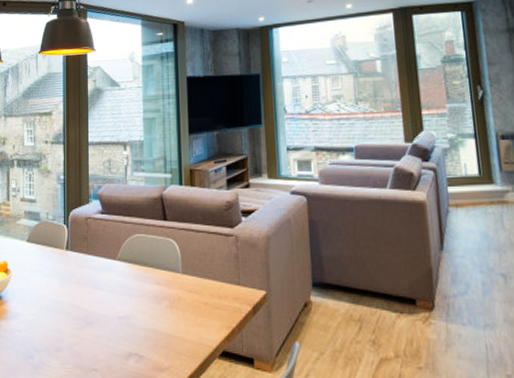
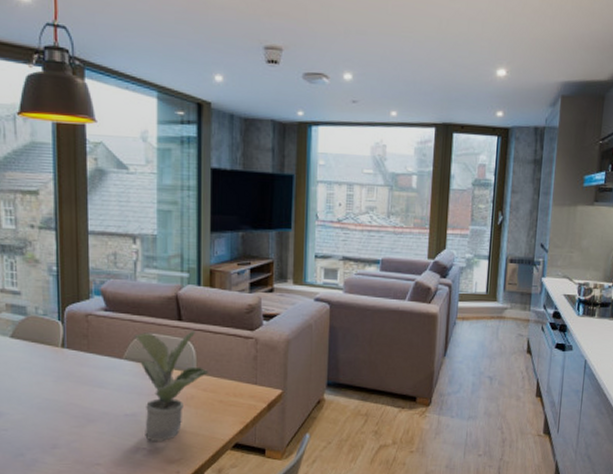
potted plant: none [125,230,194,346] -> present [134,331,209,441]

